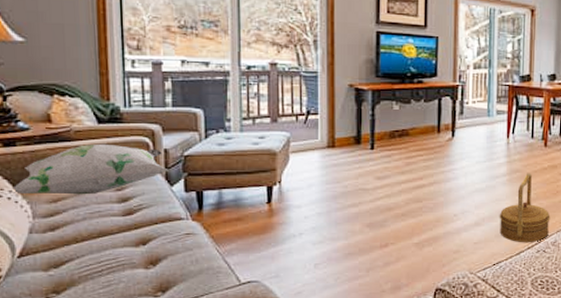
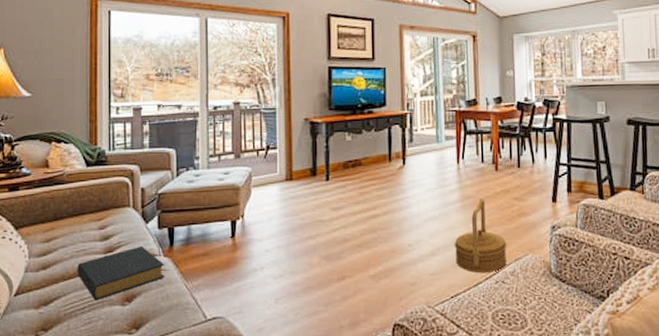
decorative pillow: present [11,143,169,195] -> none [13,185,145,235]
hardback book: none [92,210,194,264] -> present [77,247,165,301]

